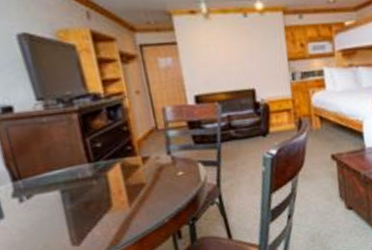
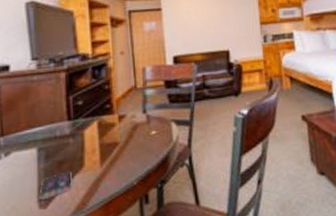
smartphone: none [70,212,103,238] -> present [39,172,72,200]

